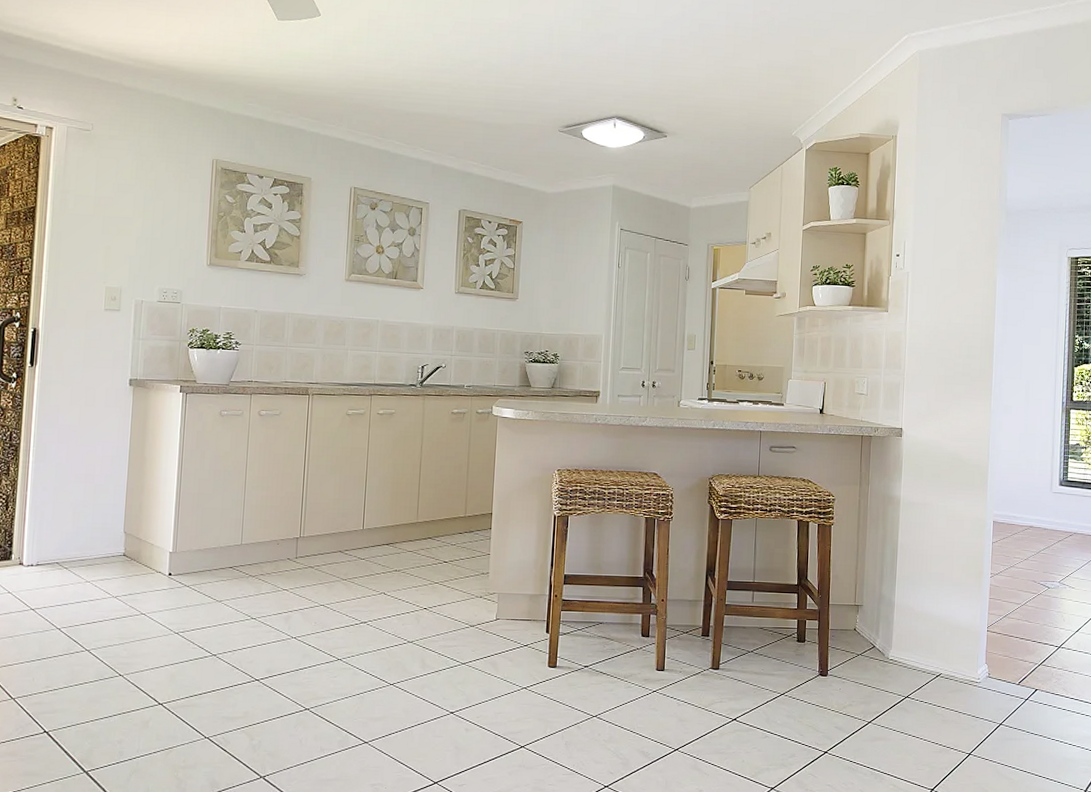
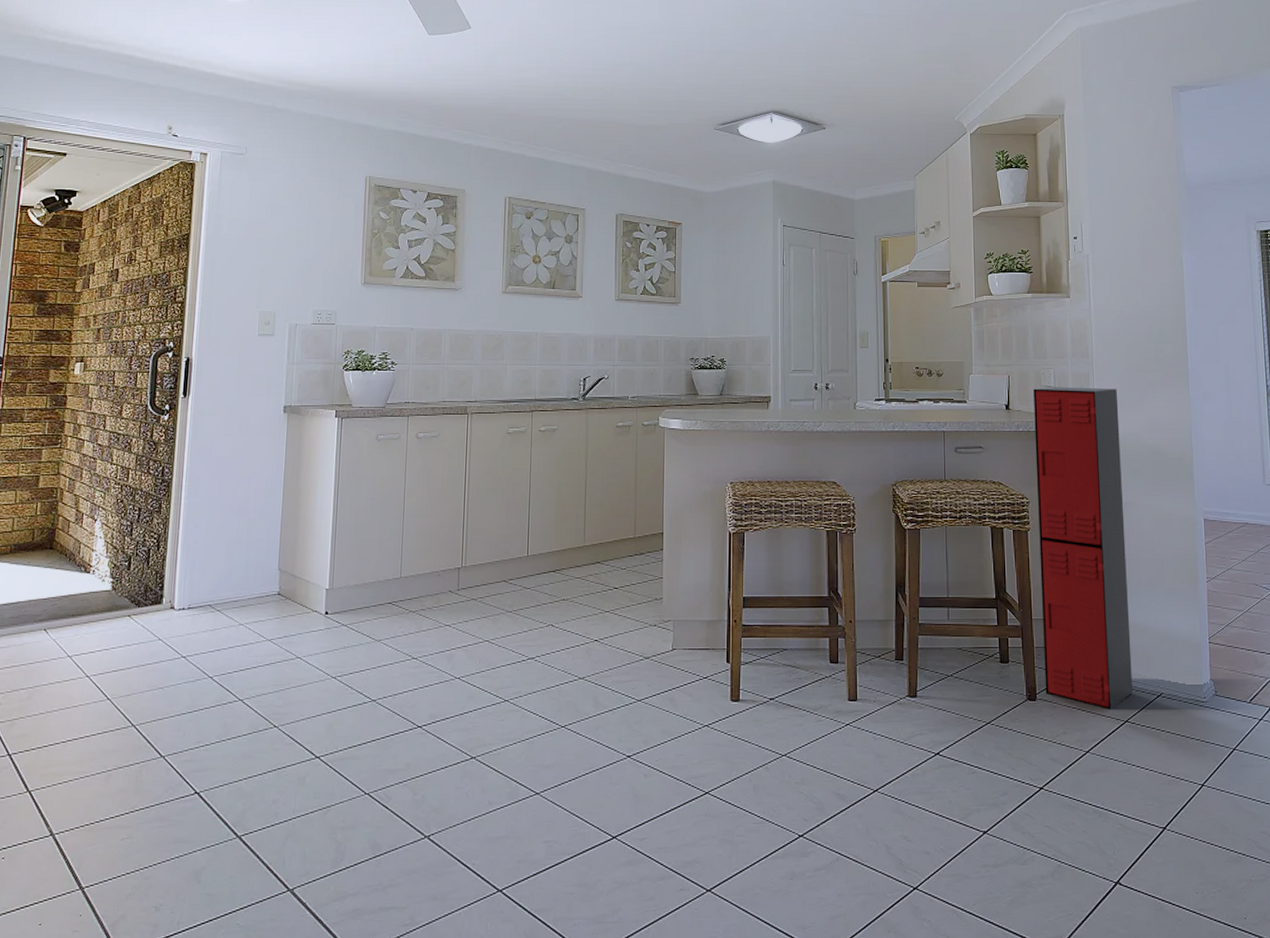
locker: none [836,394,925,687] -> present [1033,387,1133,710]

